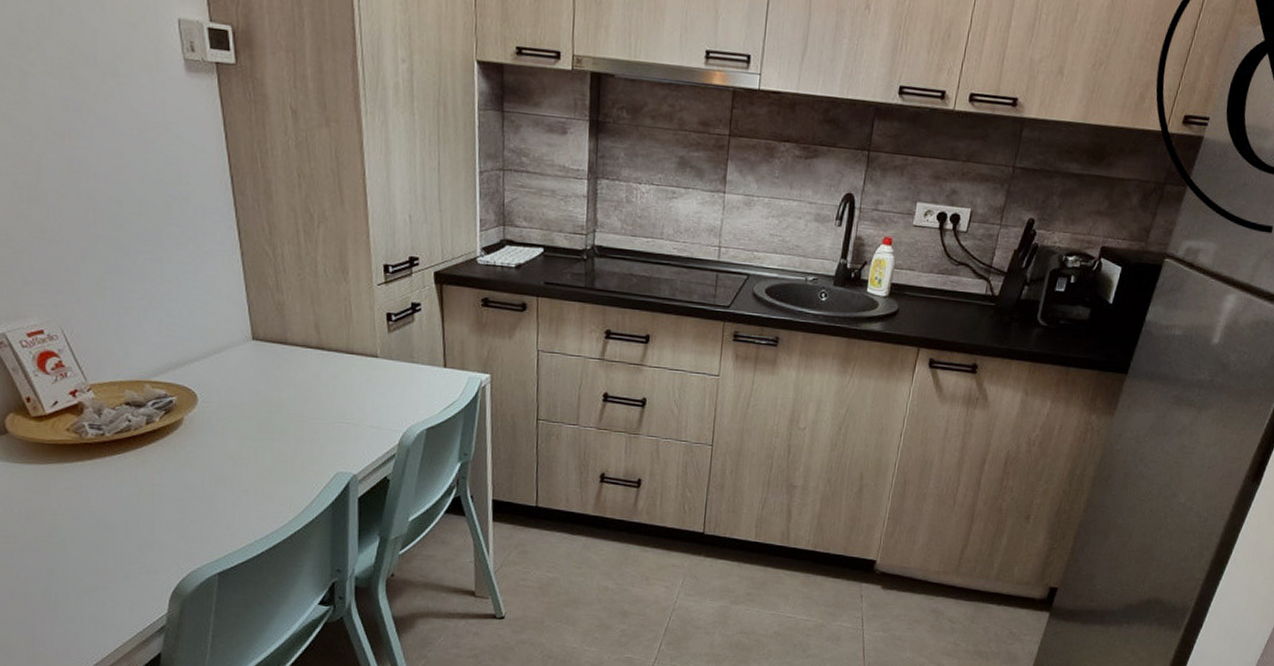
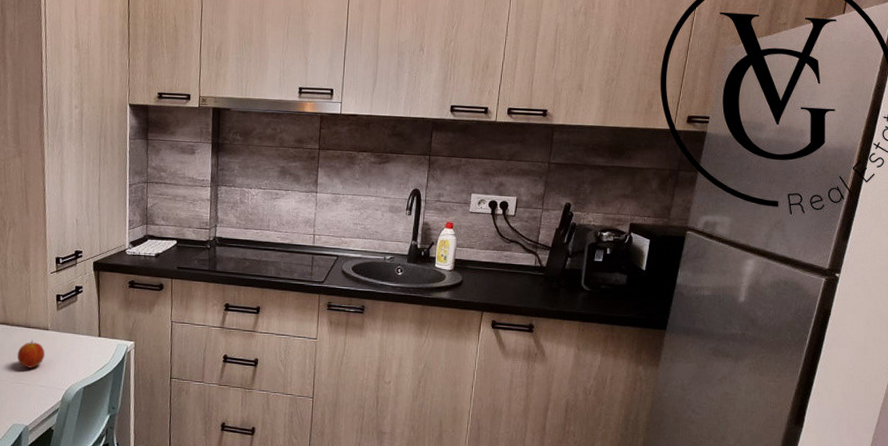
fruit: none [337,369,375,405] -> present [17,340,45,368]

